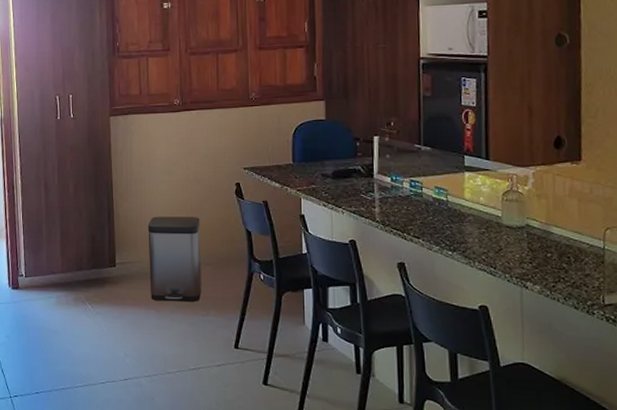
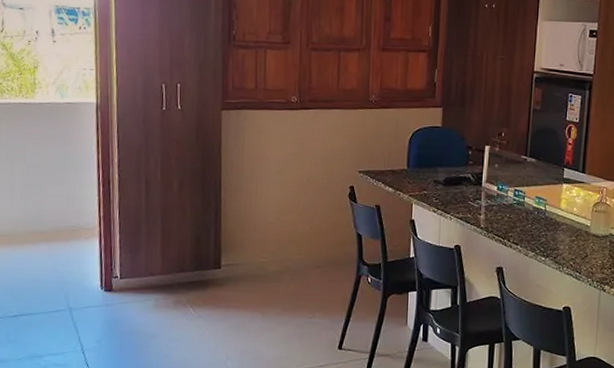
pedal bin: present [148,216,202,302] -> none [256,217,311,304]

